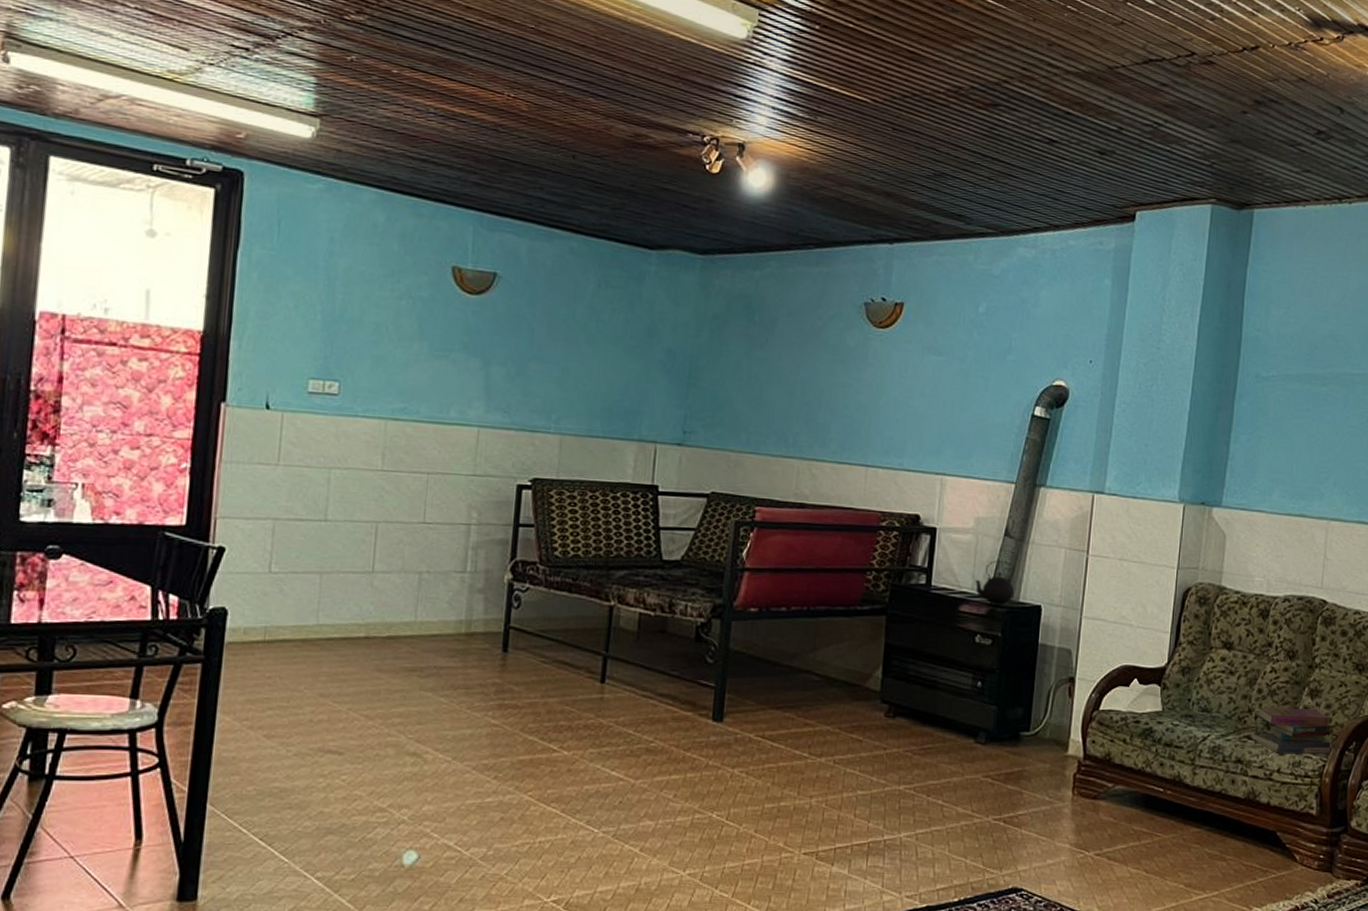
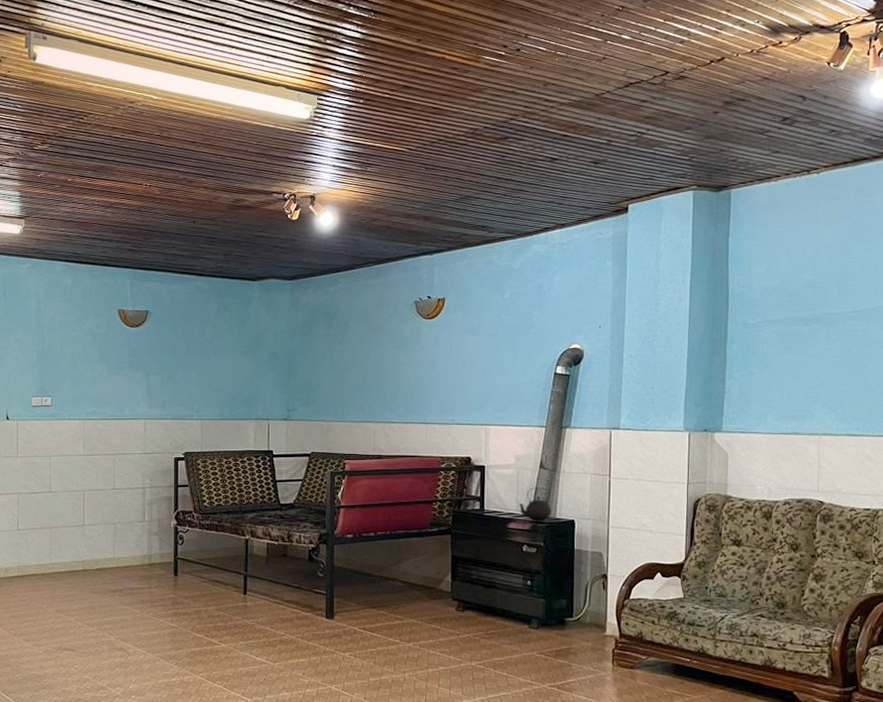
books: present [1252,707,1331,754] -> none [765,590,837,628]

